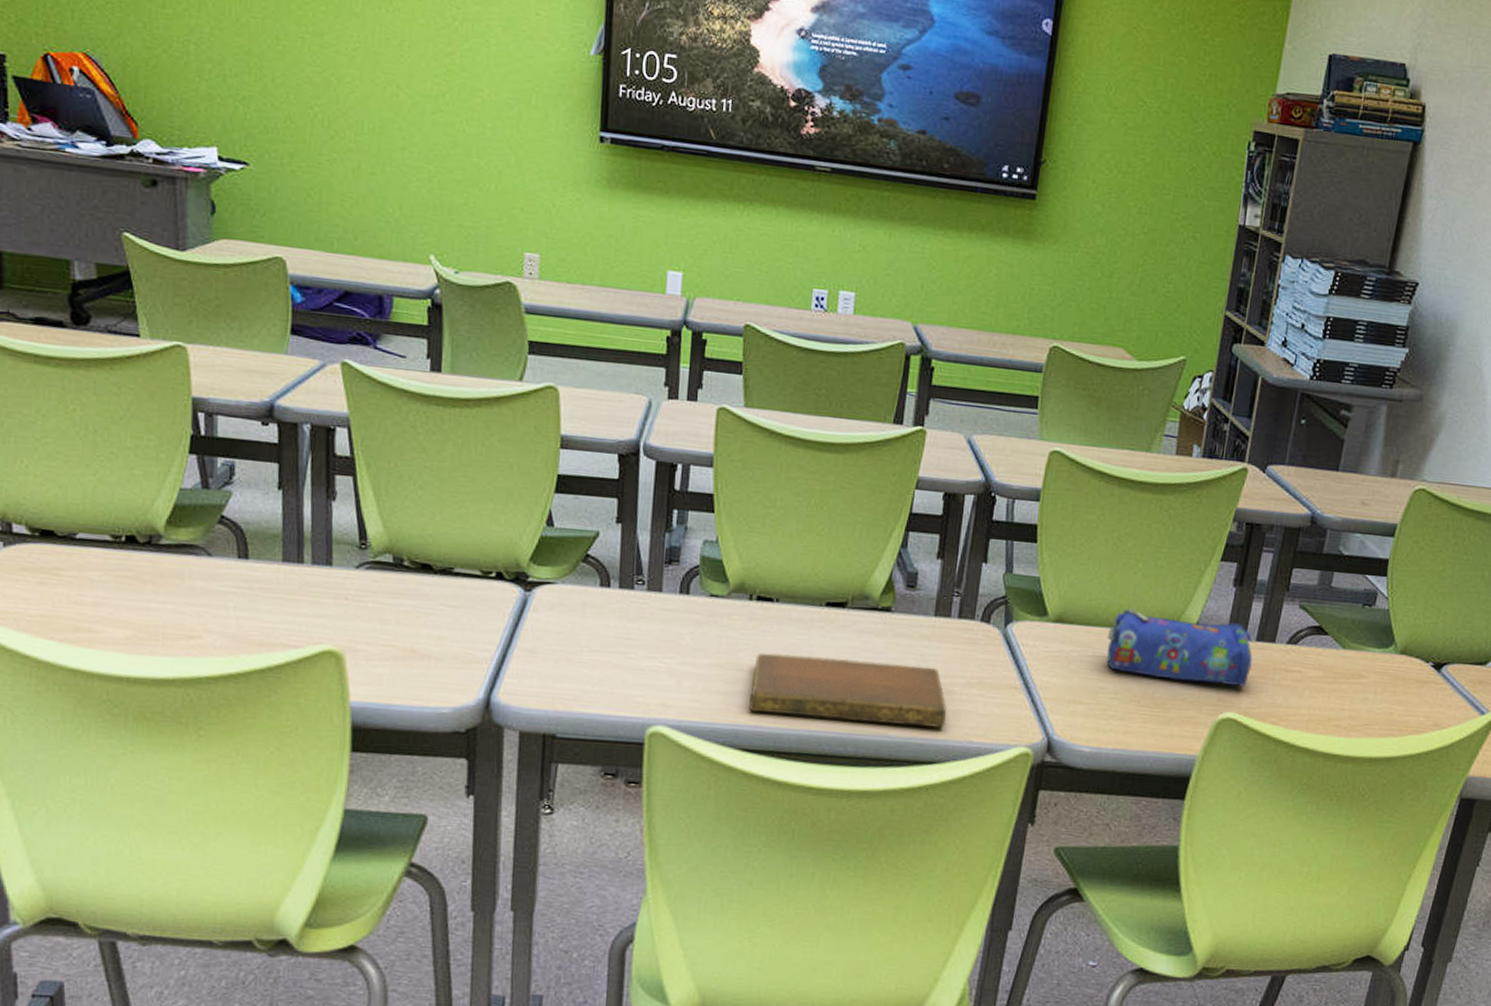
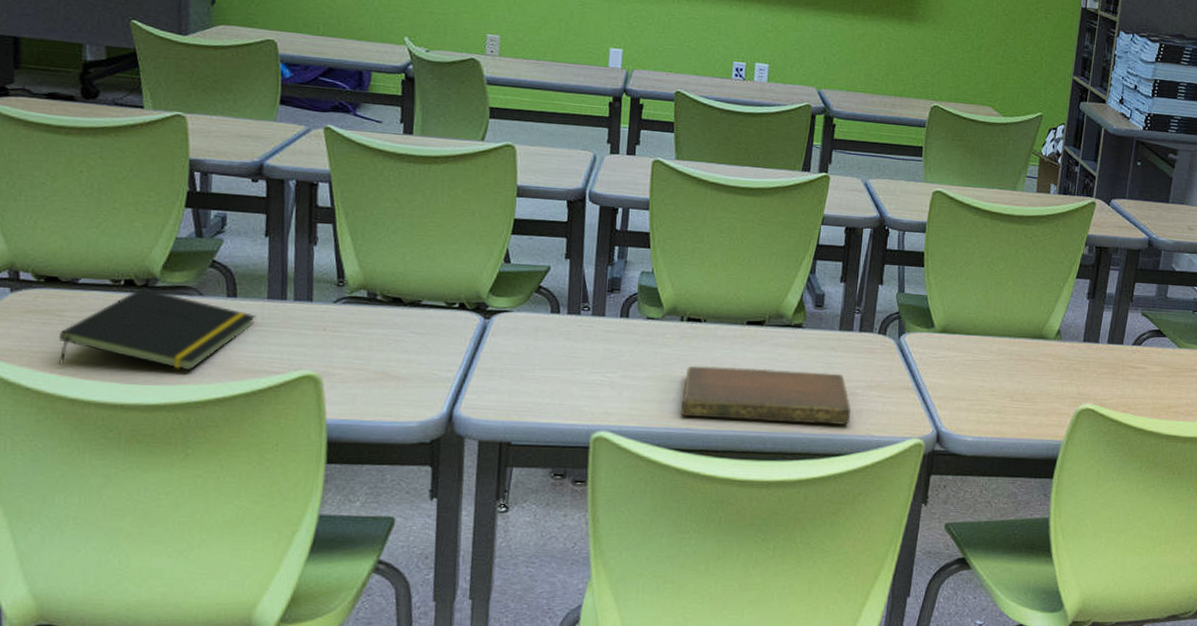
notepad: none [56,546,271,642] -> present [58,288,257,371]
pencil case: present [1107,608,1253,687] -> none [984,319,1106,382]

